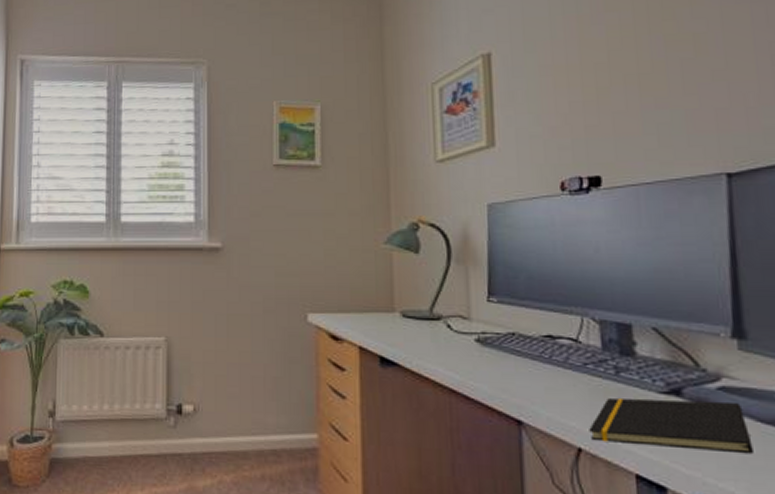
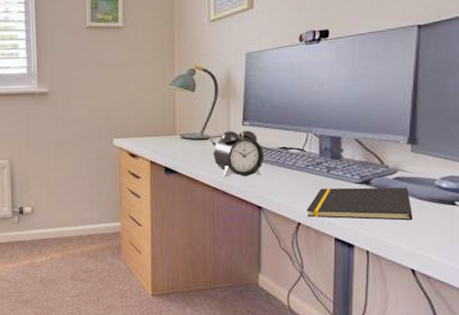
alarm clock: none [447,309,522,376] -> present [213,131,265,177]

